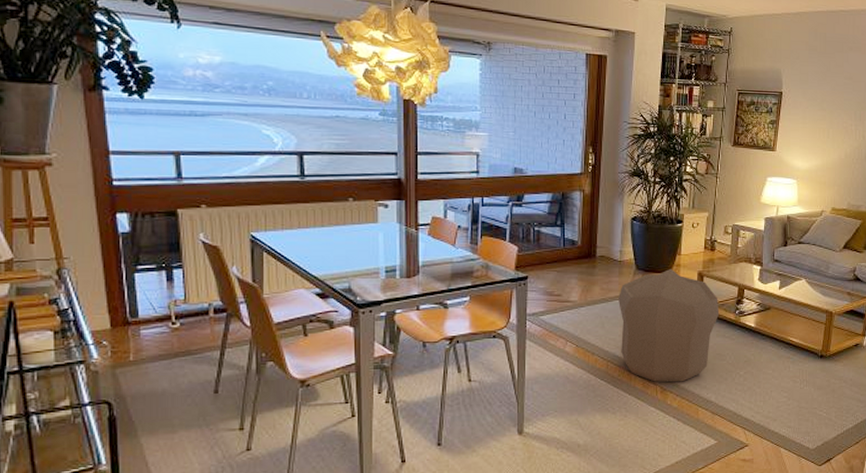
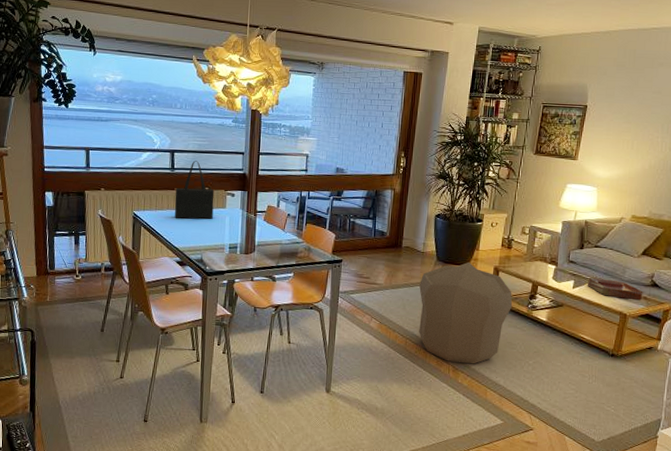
tote bag: none [306,164,361,240] -> present [174,161,215,219]
decorative tray: none [792,276,847,297] -> present [587,277,643,301]

